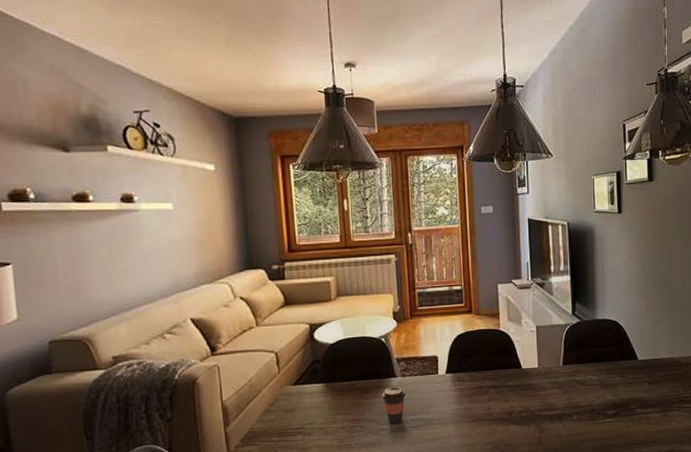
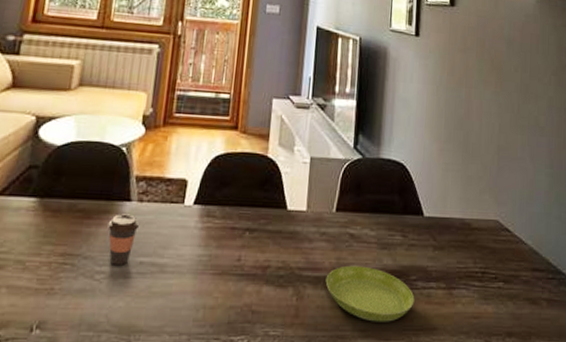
saucer: none [560,402,636,442] -> present [325,265,415,322]

